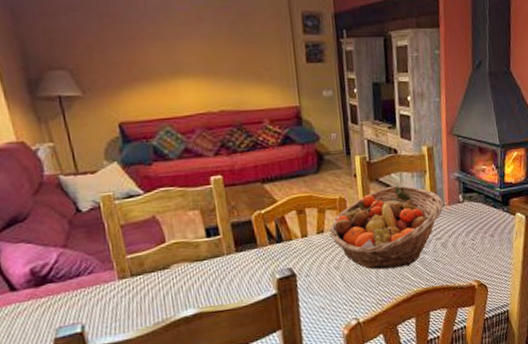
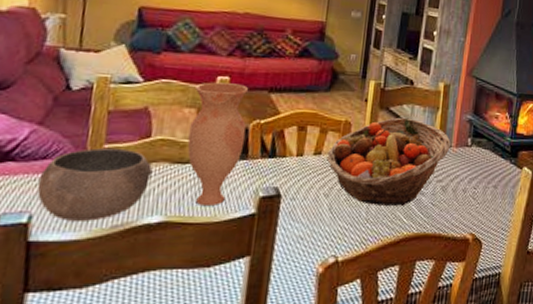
bowl: none [79,256,177,325] -> present [37,147,153,221]
vase: none [193,180,252,294] -> present [187,82,248,205]

